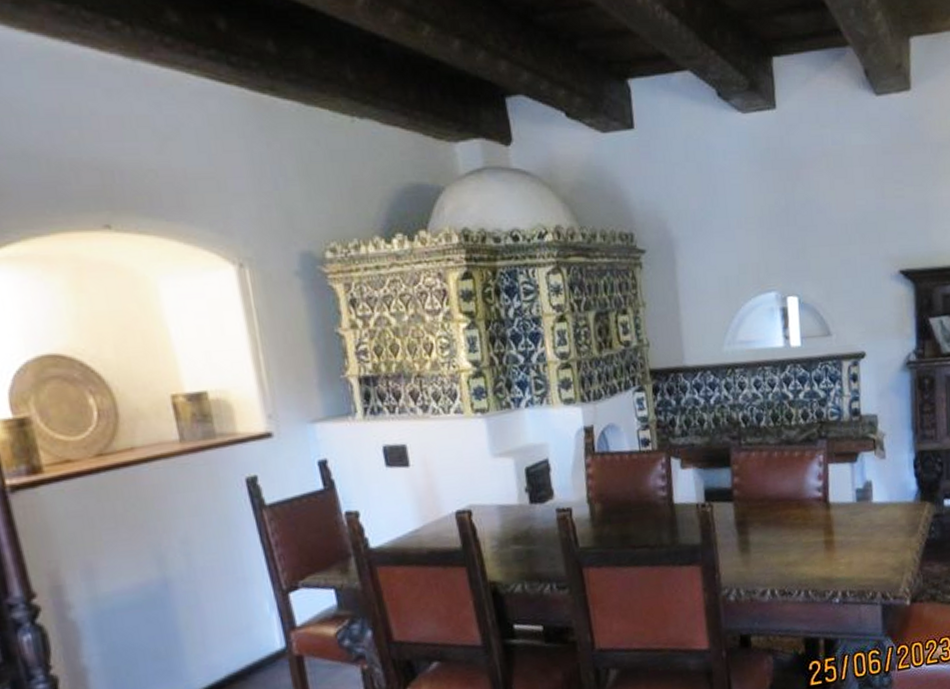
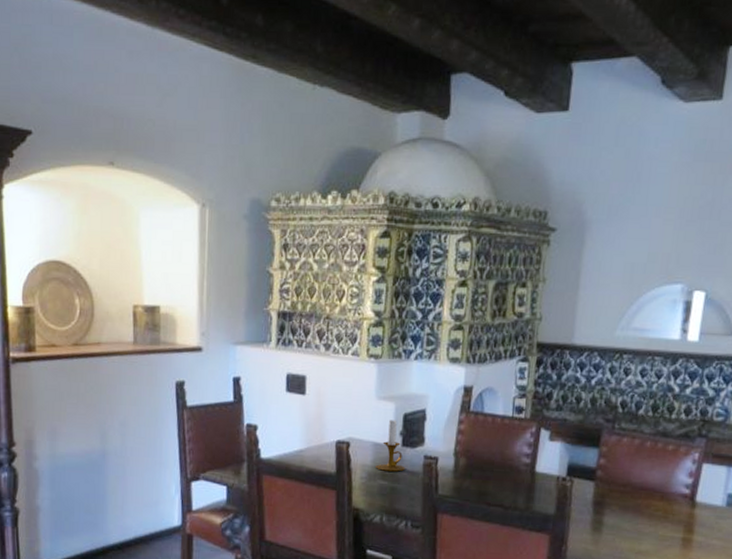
candlestick: none [505,476,539,535] -> present [375,420,406,472]

